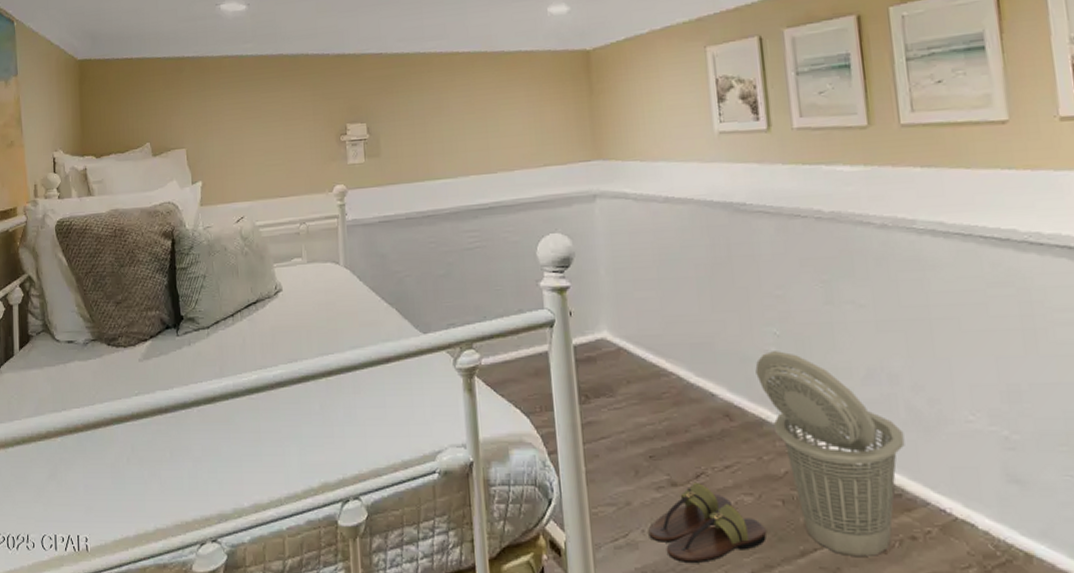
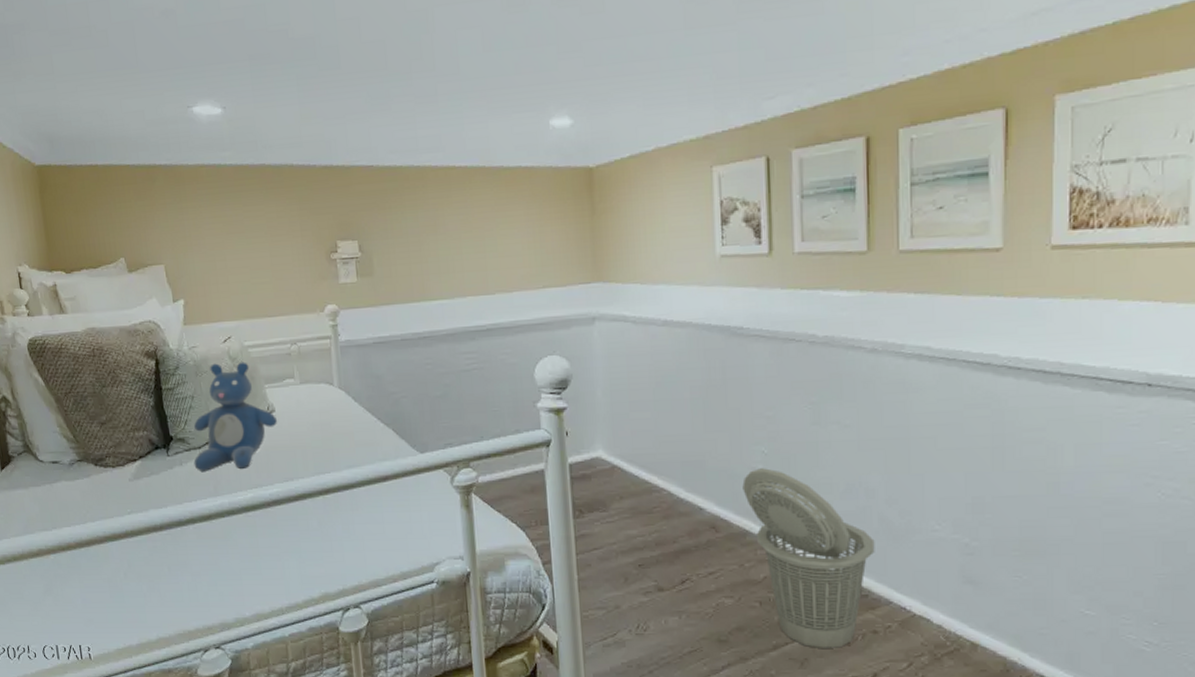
stuffed animal: none [201,241,285,352] -> present [193,362,278,471]
sandal: present [648,483,767,563] -> none [635,588,744,657]

